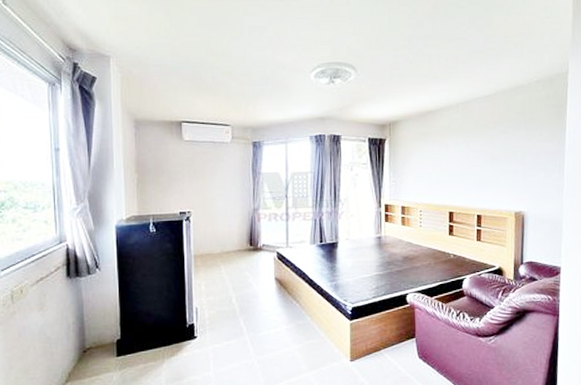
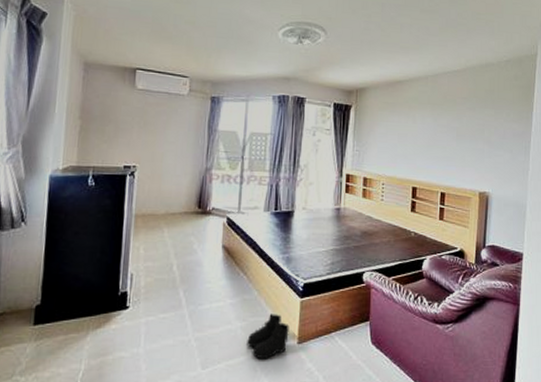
boots: none [304,336,342,377] -> present [247,314,289,360]

